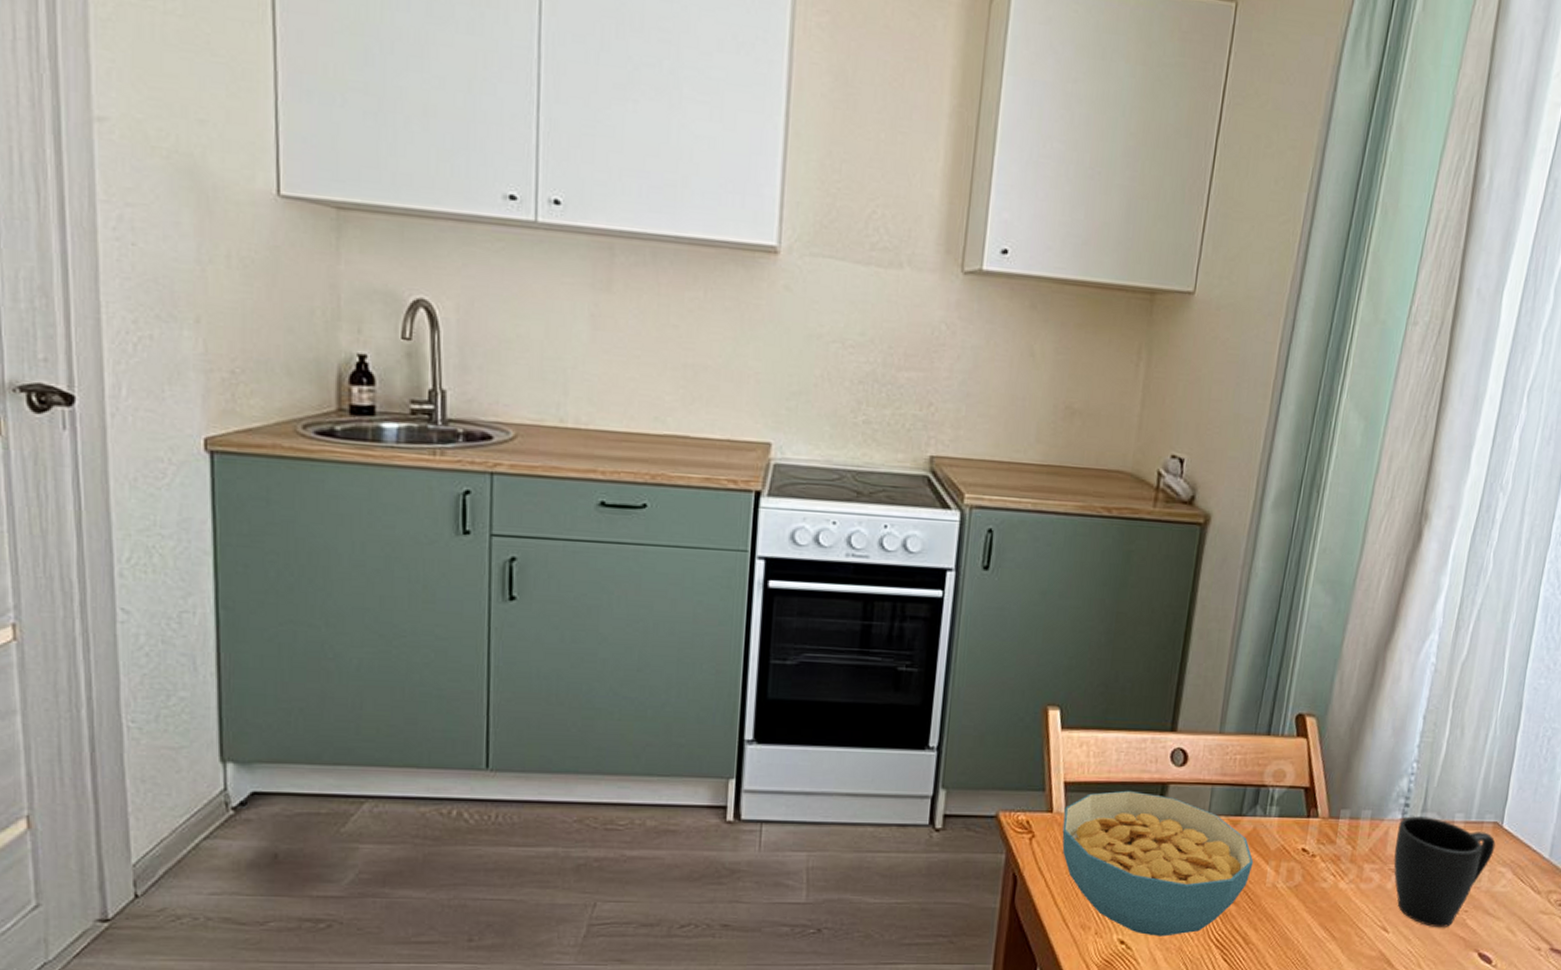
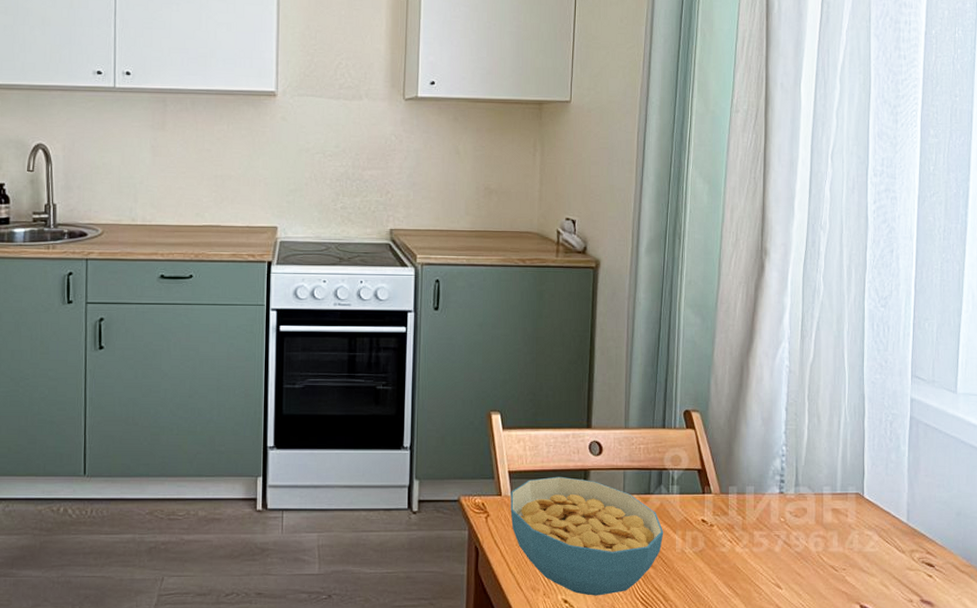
mug: present [1393,816,1496,927] -> none [777,490,860,583]

